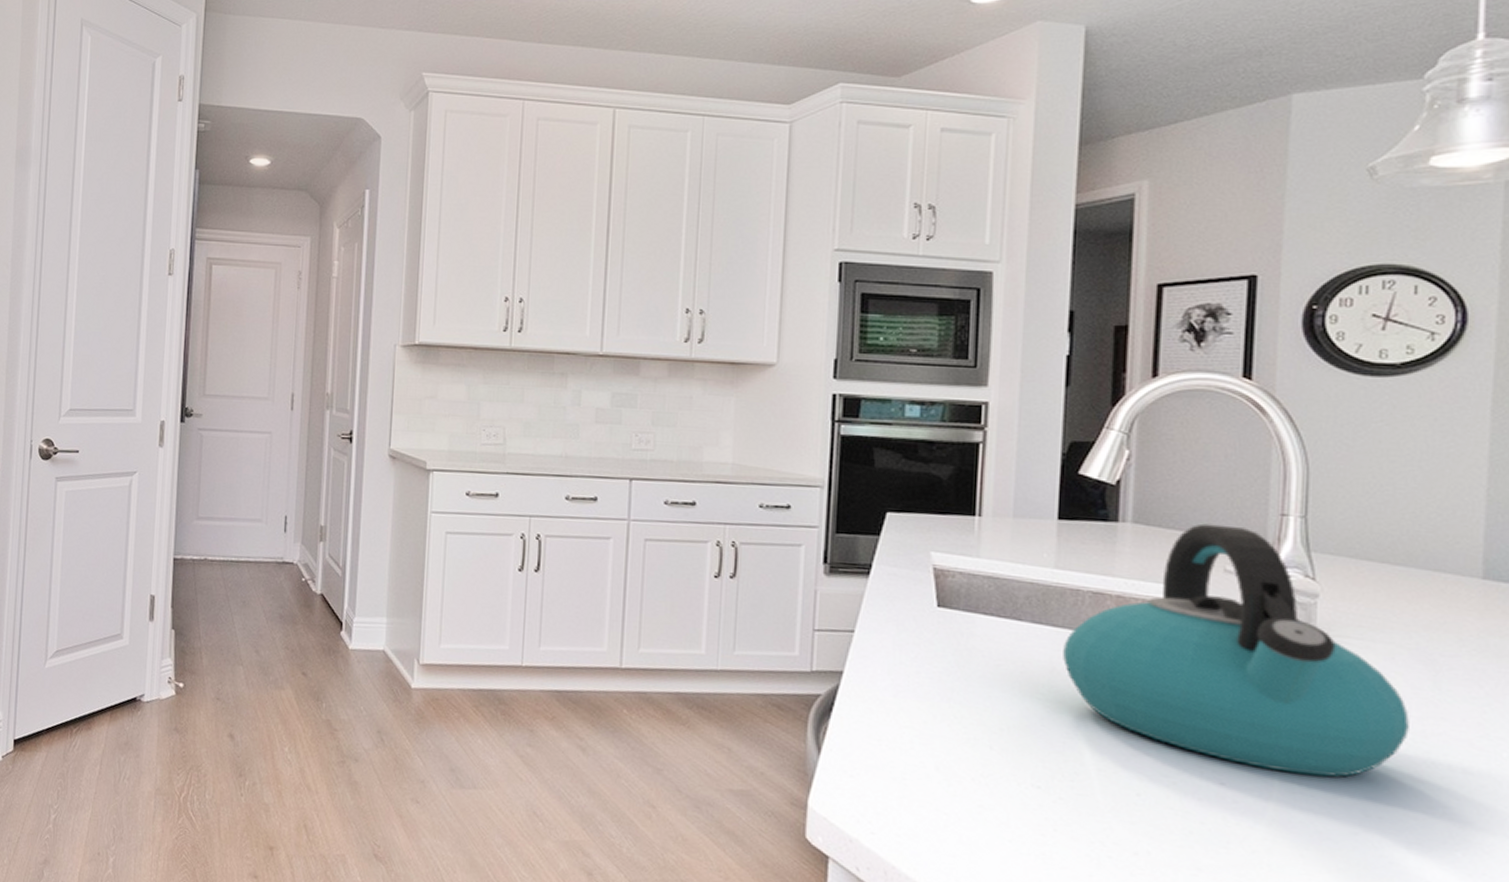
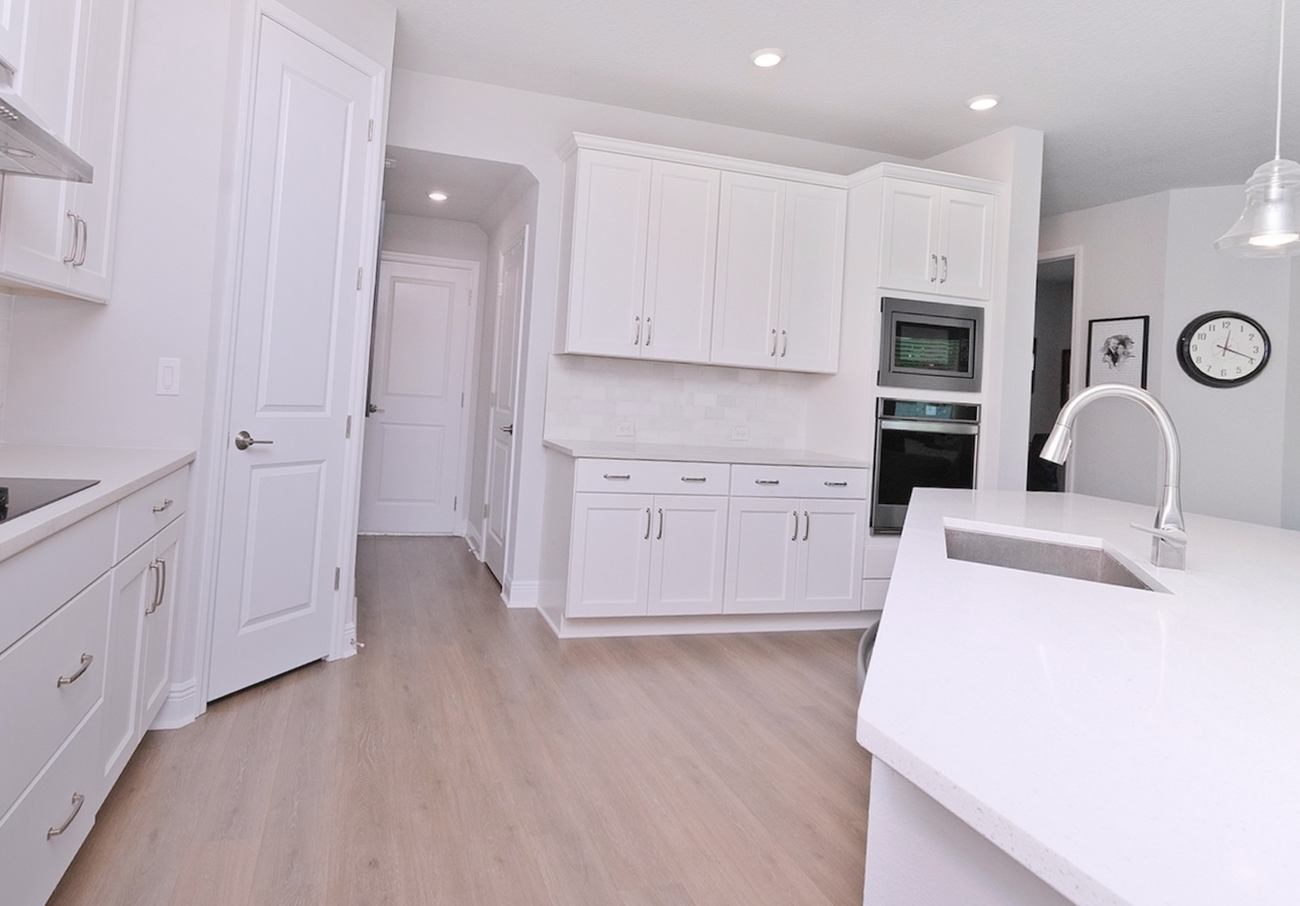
kettle: present [1063,523,1410,777] -> none [1030,492,1240,671]

